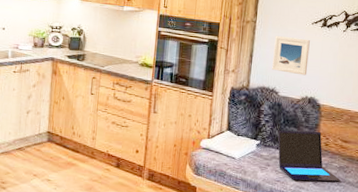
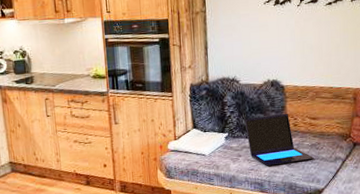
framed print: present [272,35,310,76] -> none [227,20,266,59]

